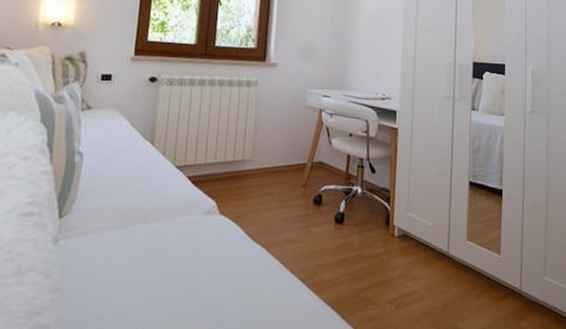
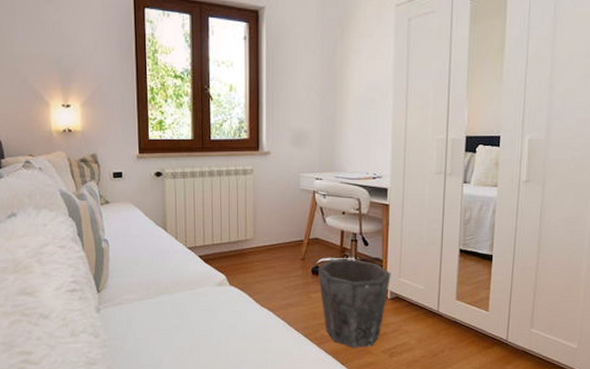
waste bin: none [320,187,399,297] -> present [317,259,391,348]

